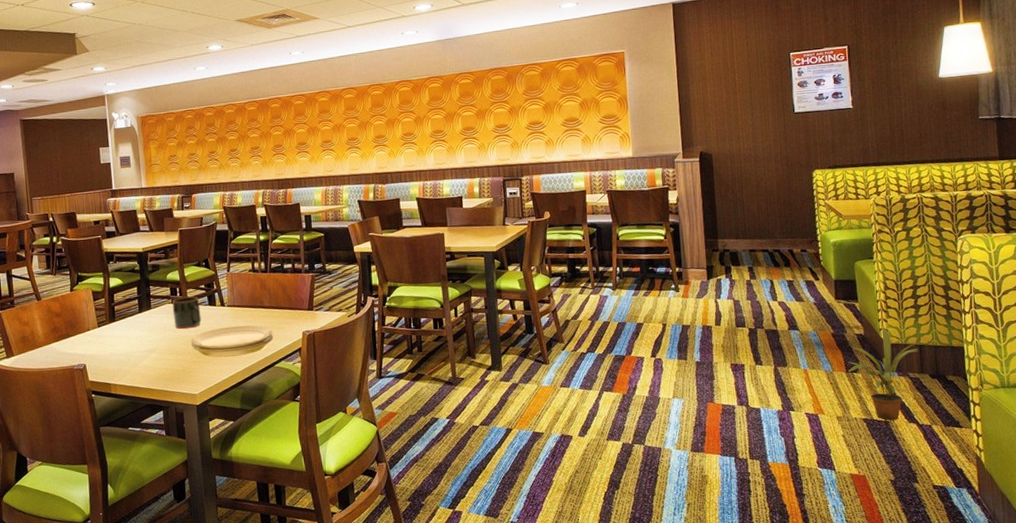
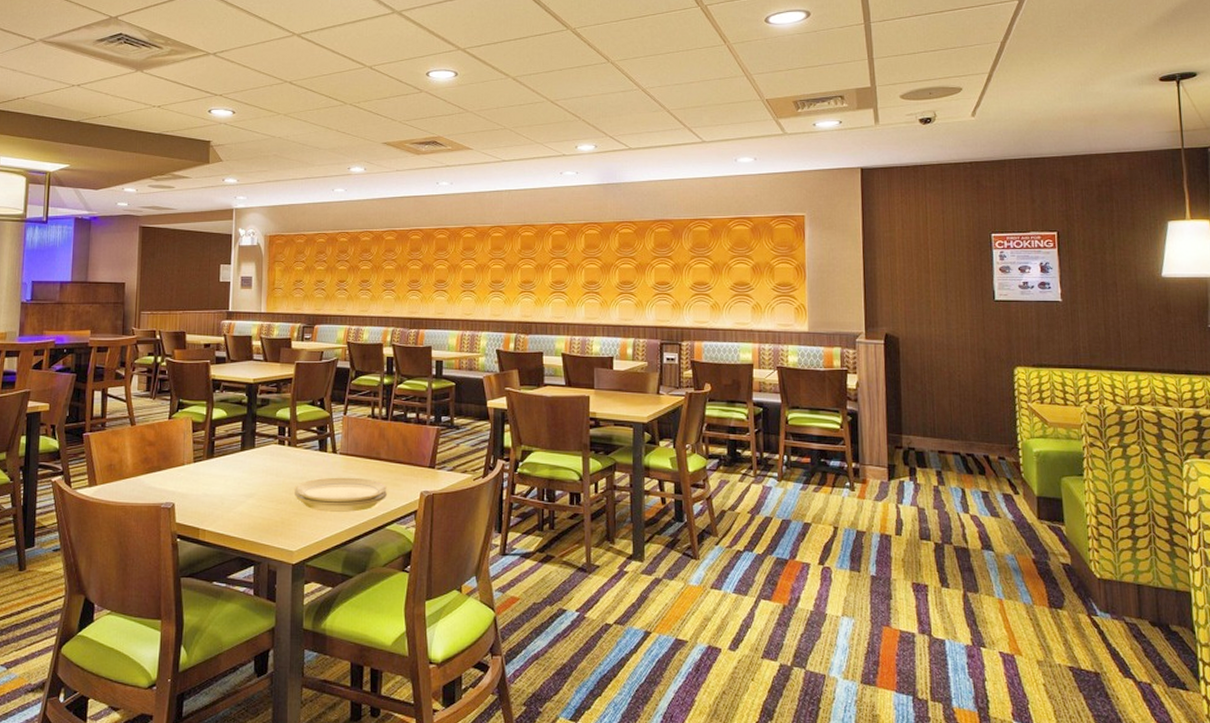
mug: present [172,296,202,329] -> none [278,438,309,475]
potted plant: present [847,328,932,420] -> none [1051,559,1153,673]

